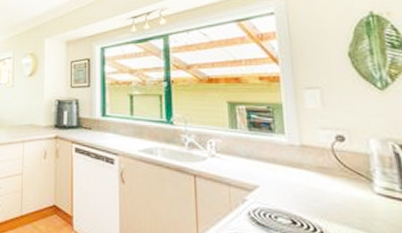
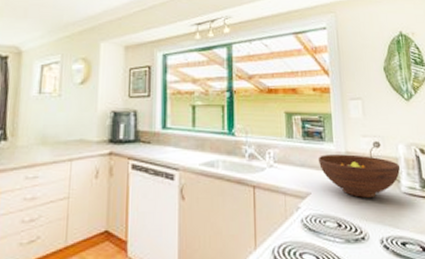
fruit bowl: none [266,147,372,196] -> present [318,154,400,198]

